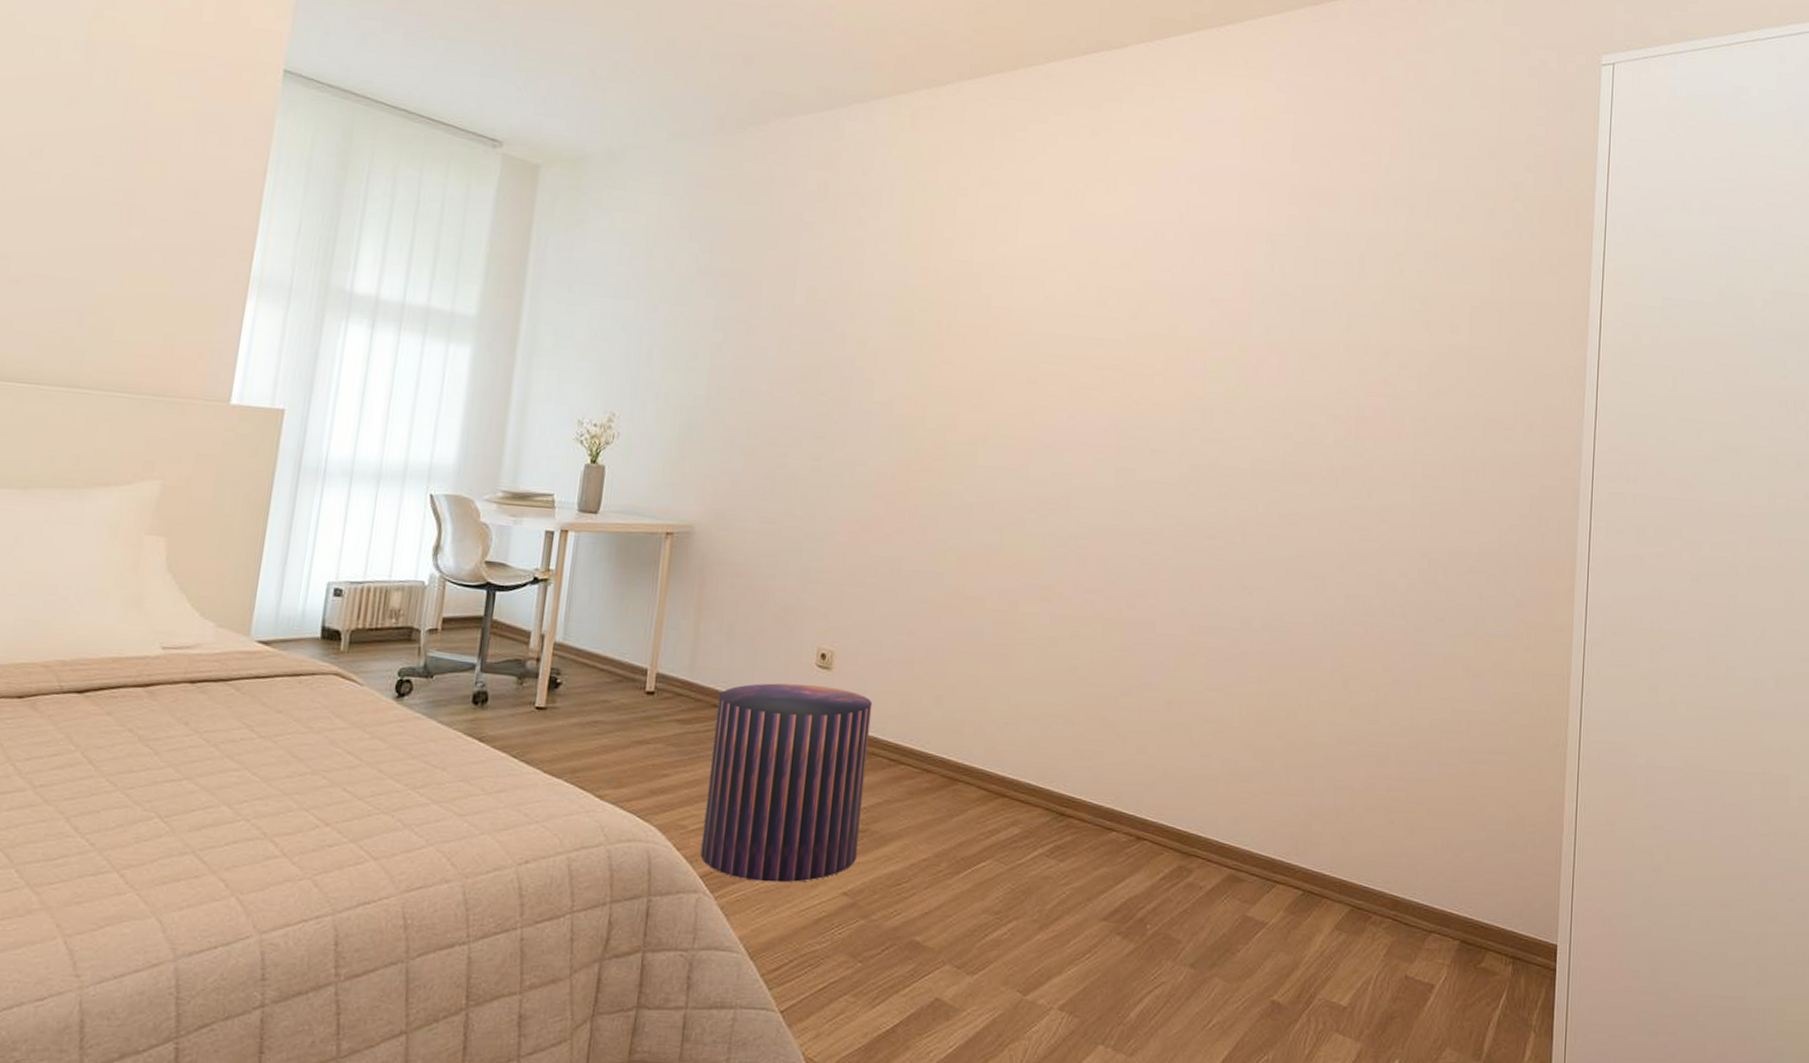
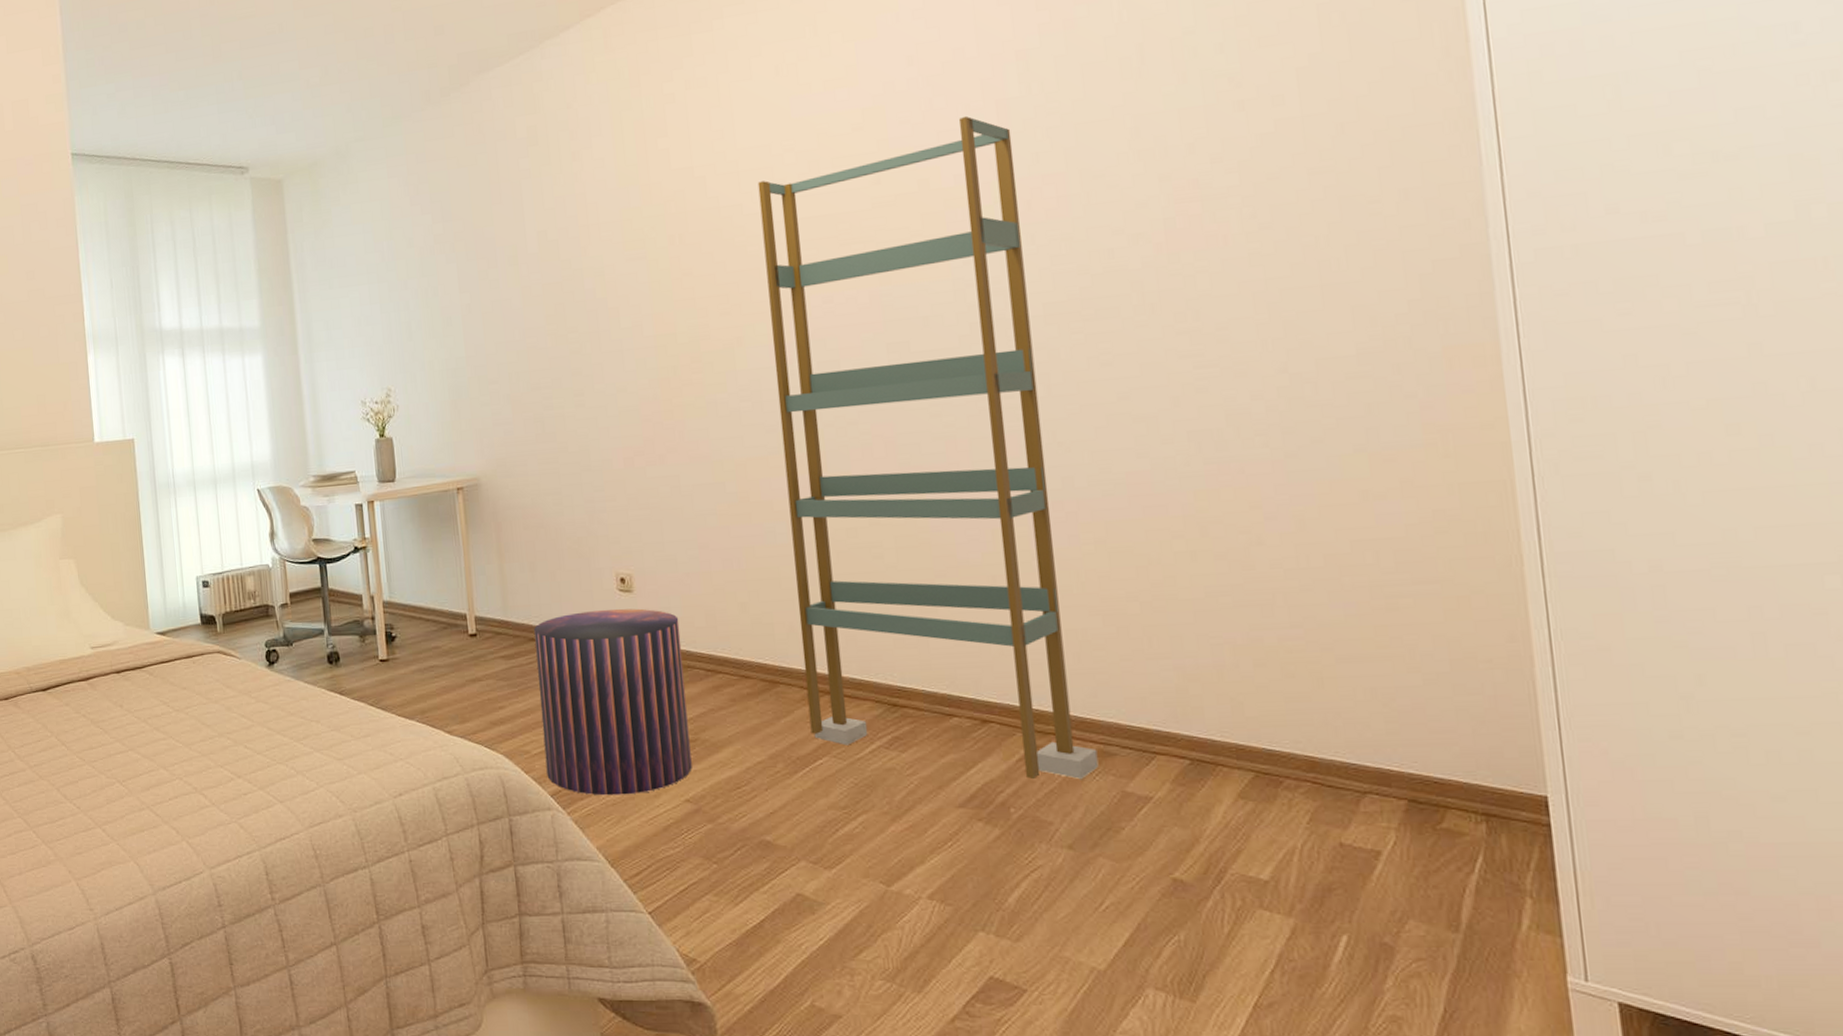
shelving unit: none [979,278,1252,901] -> present [757,115,1099,779]

